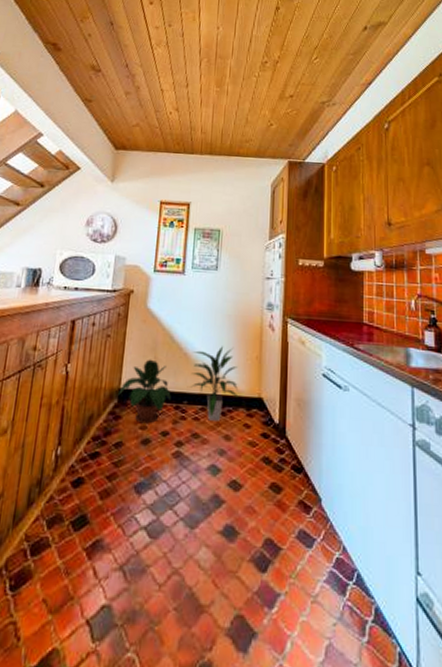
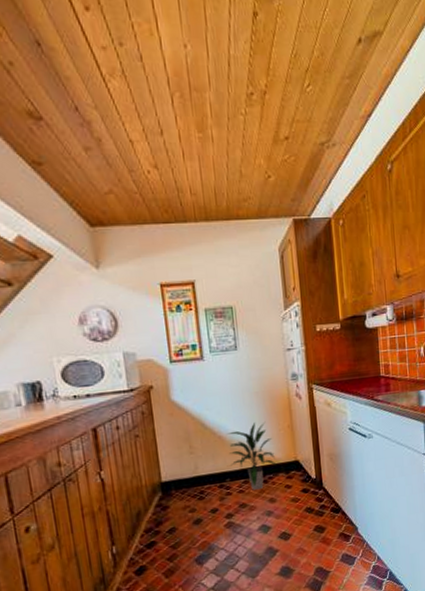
potted plant: present [118,359,171,424] -> none [161,449,214,508]

